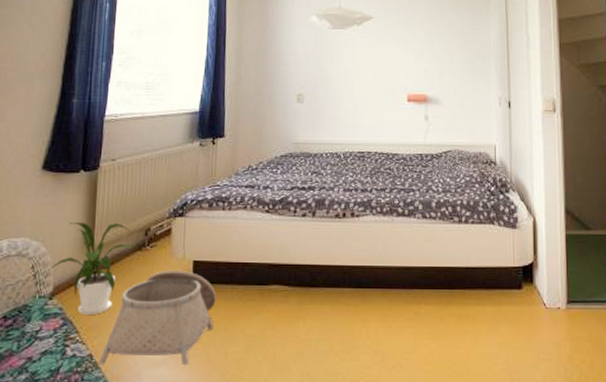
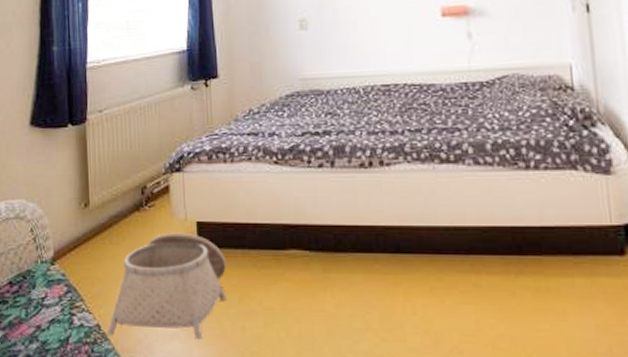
house plant: present [49,223,135,315] -> none [48,181,133,282]

